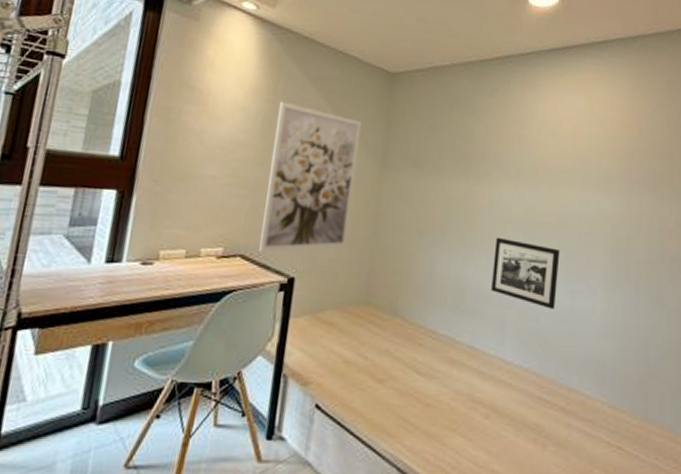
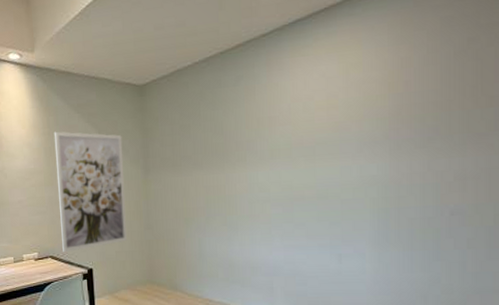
picture frame: present [491,237,561,309] -> none [256,215,323,273]

